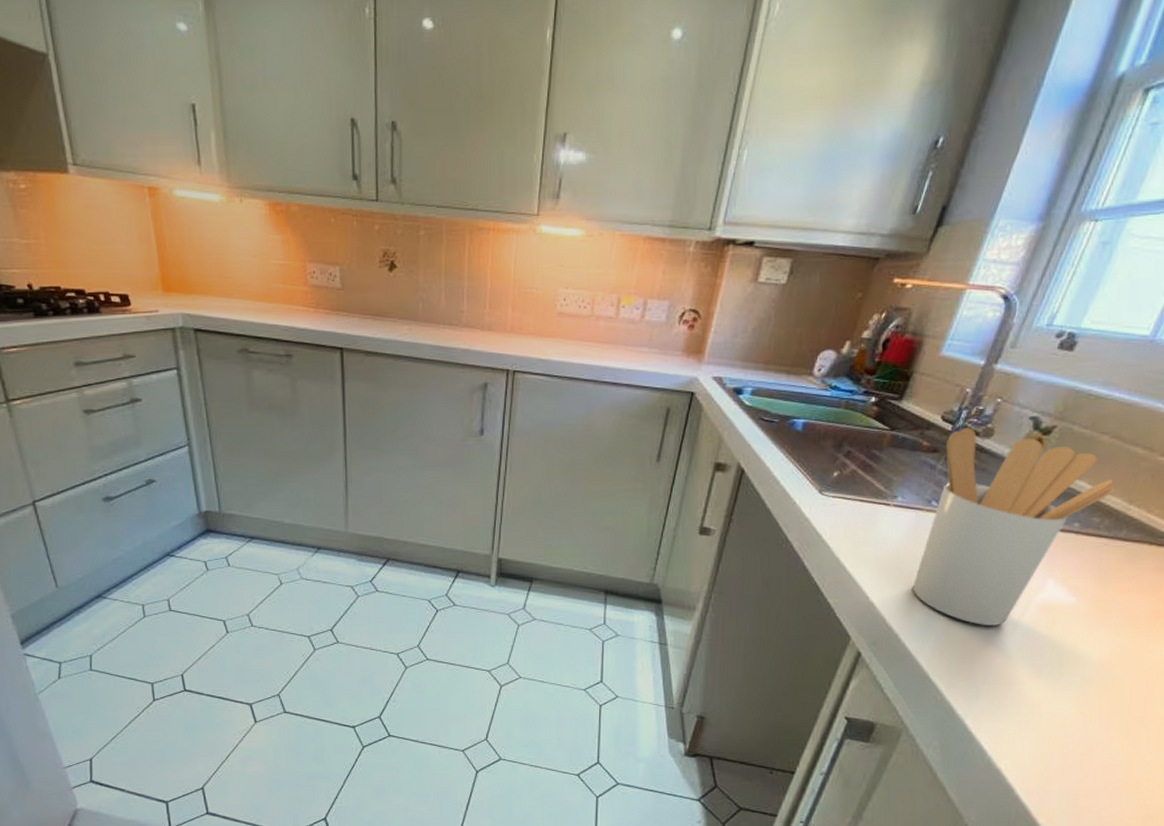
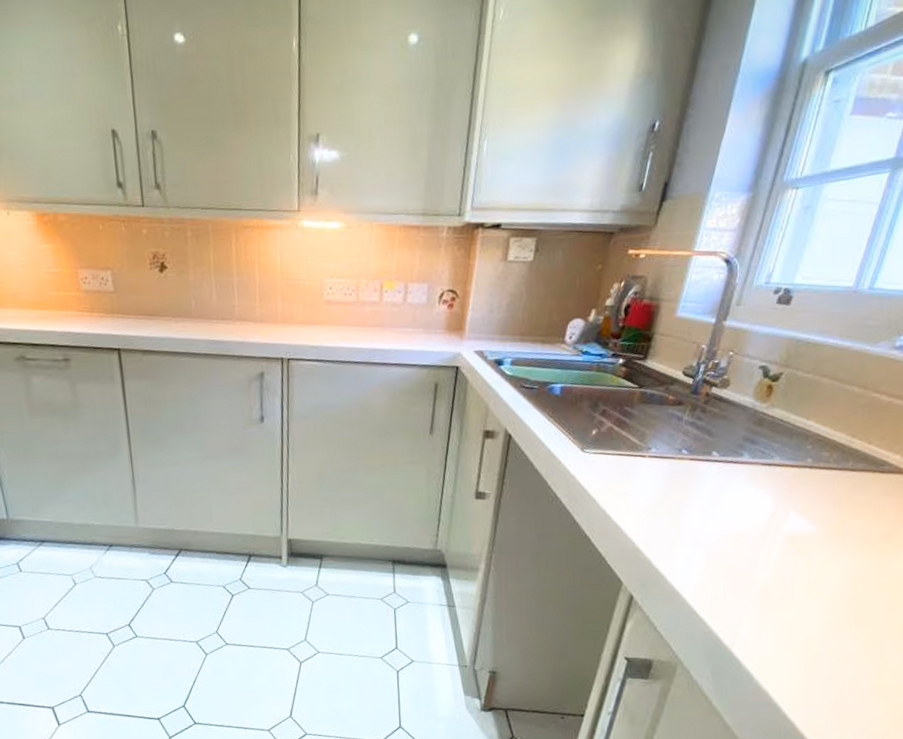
utensil holder: present [913,427,1115,627] -> none [673,380,839,560]

